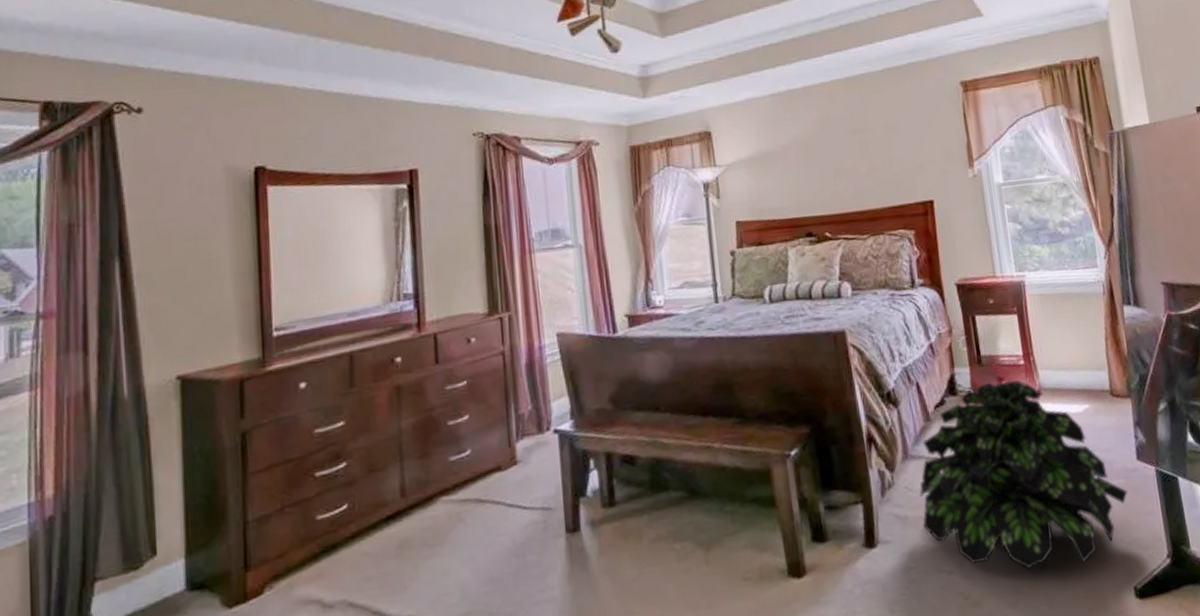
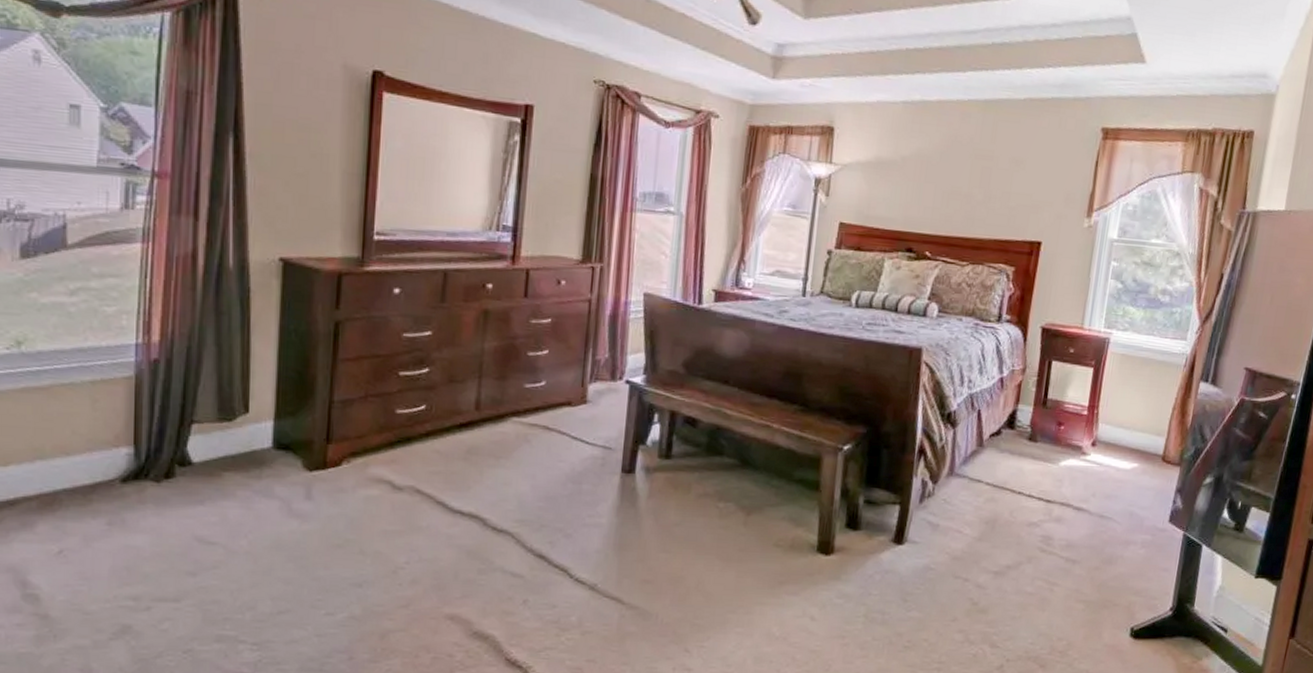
potted plant: present [919,380,1128,569] -> none [951,424,1151,598]

